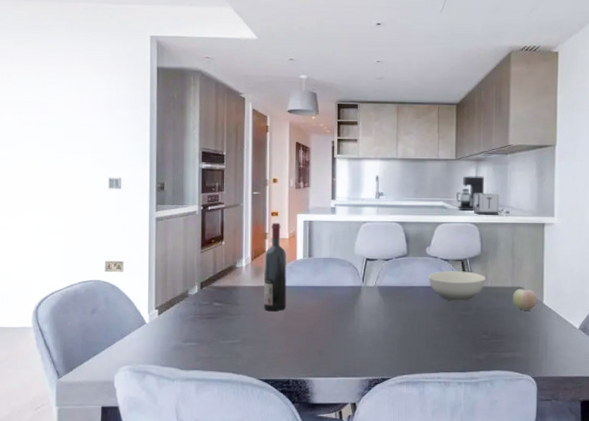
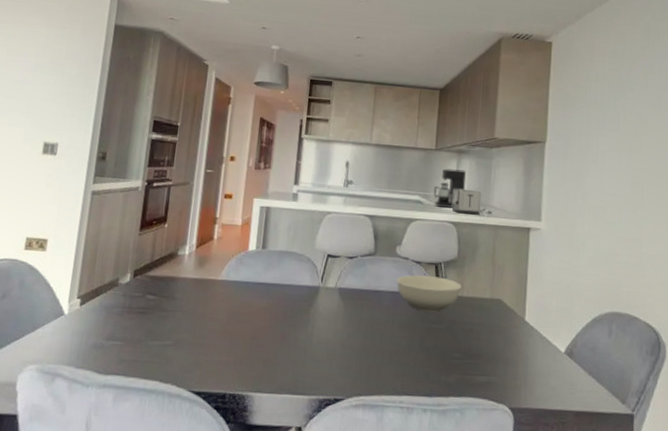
wine bottle: present [264,222,287,311] -> none [205,206,238,310]
fruit: present [512,285,537,311] -> none [490,298,518,328]

